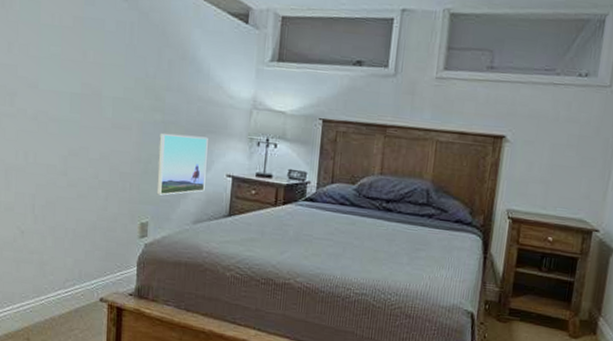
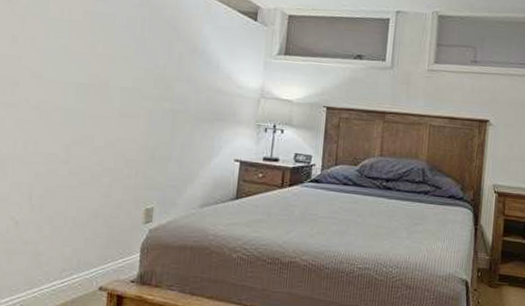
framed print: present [156,133,208,196] -> none [163,121,217,181]

